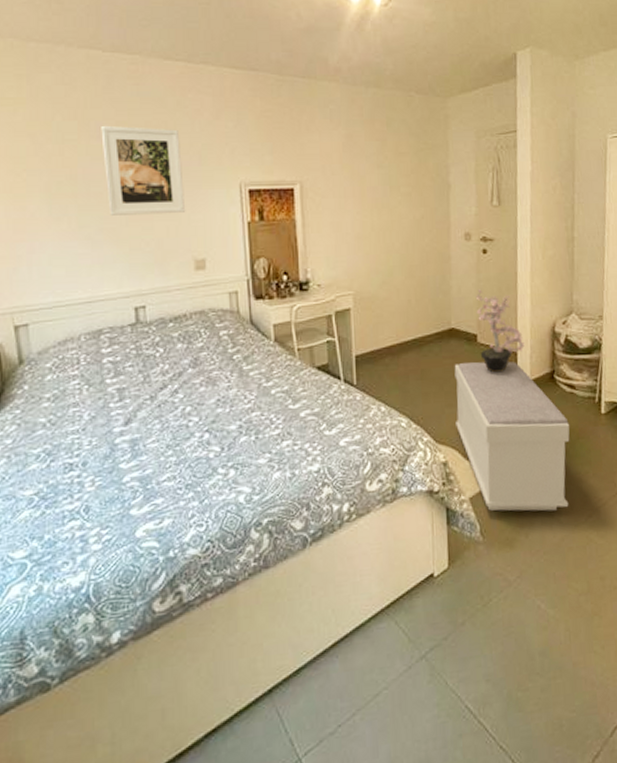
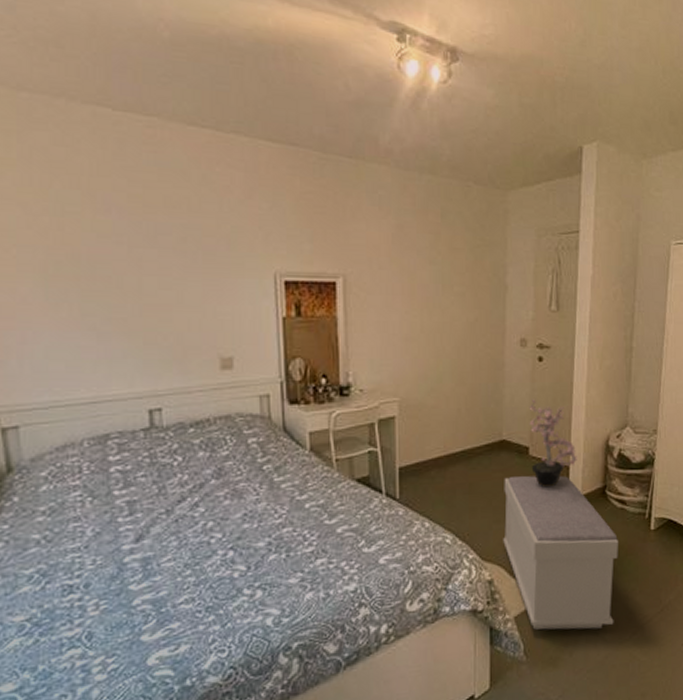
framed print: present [101,125,186,216] -> none [110,197,211,305]

